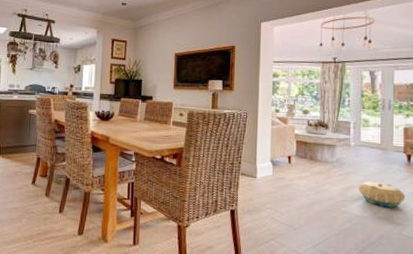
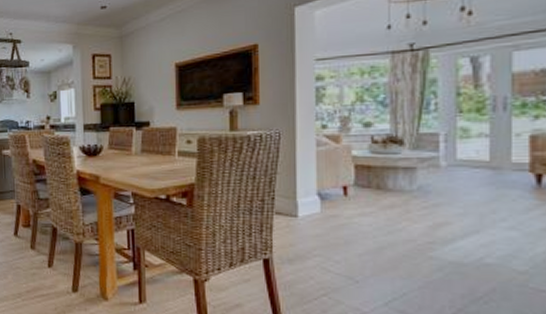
basket: present [358,181,406,208] -> none [454,214,533,250]

